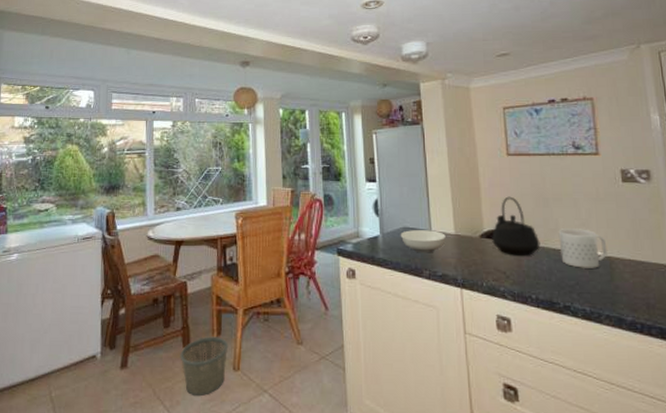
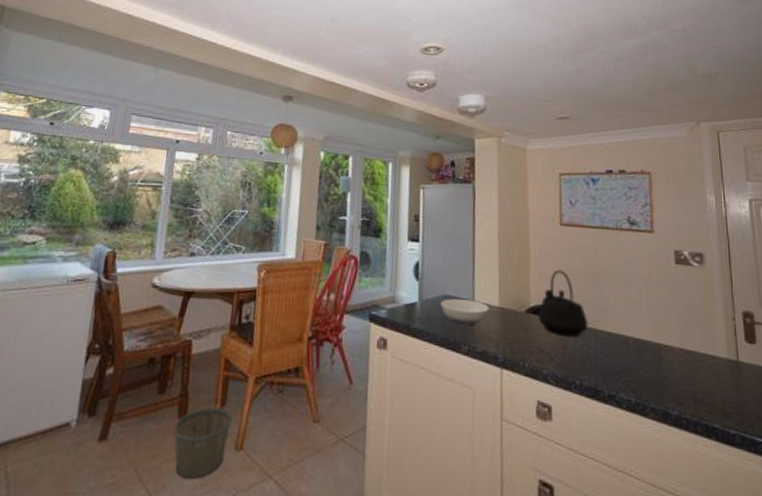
mug: present [558,229,608,268] -> none [607,309,657,355]

